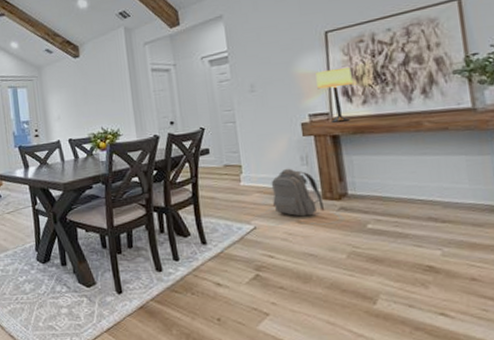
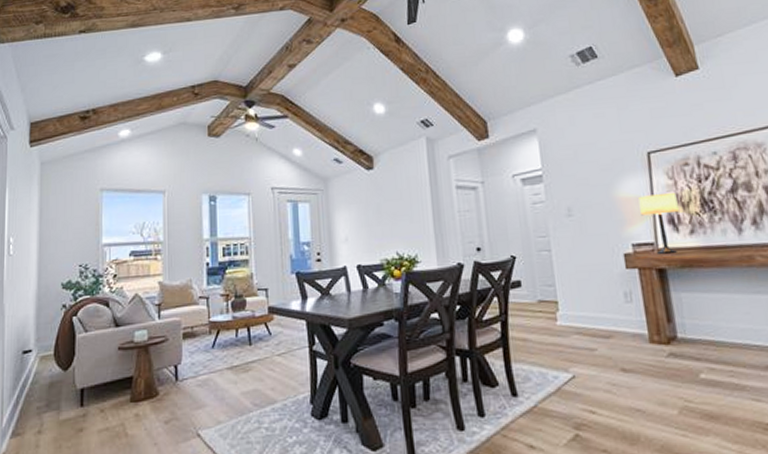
backpack: present [271,168,325,217] -> none [591,305,653,364]

